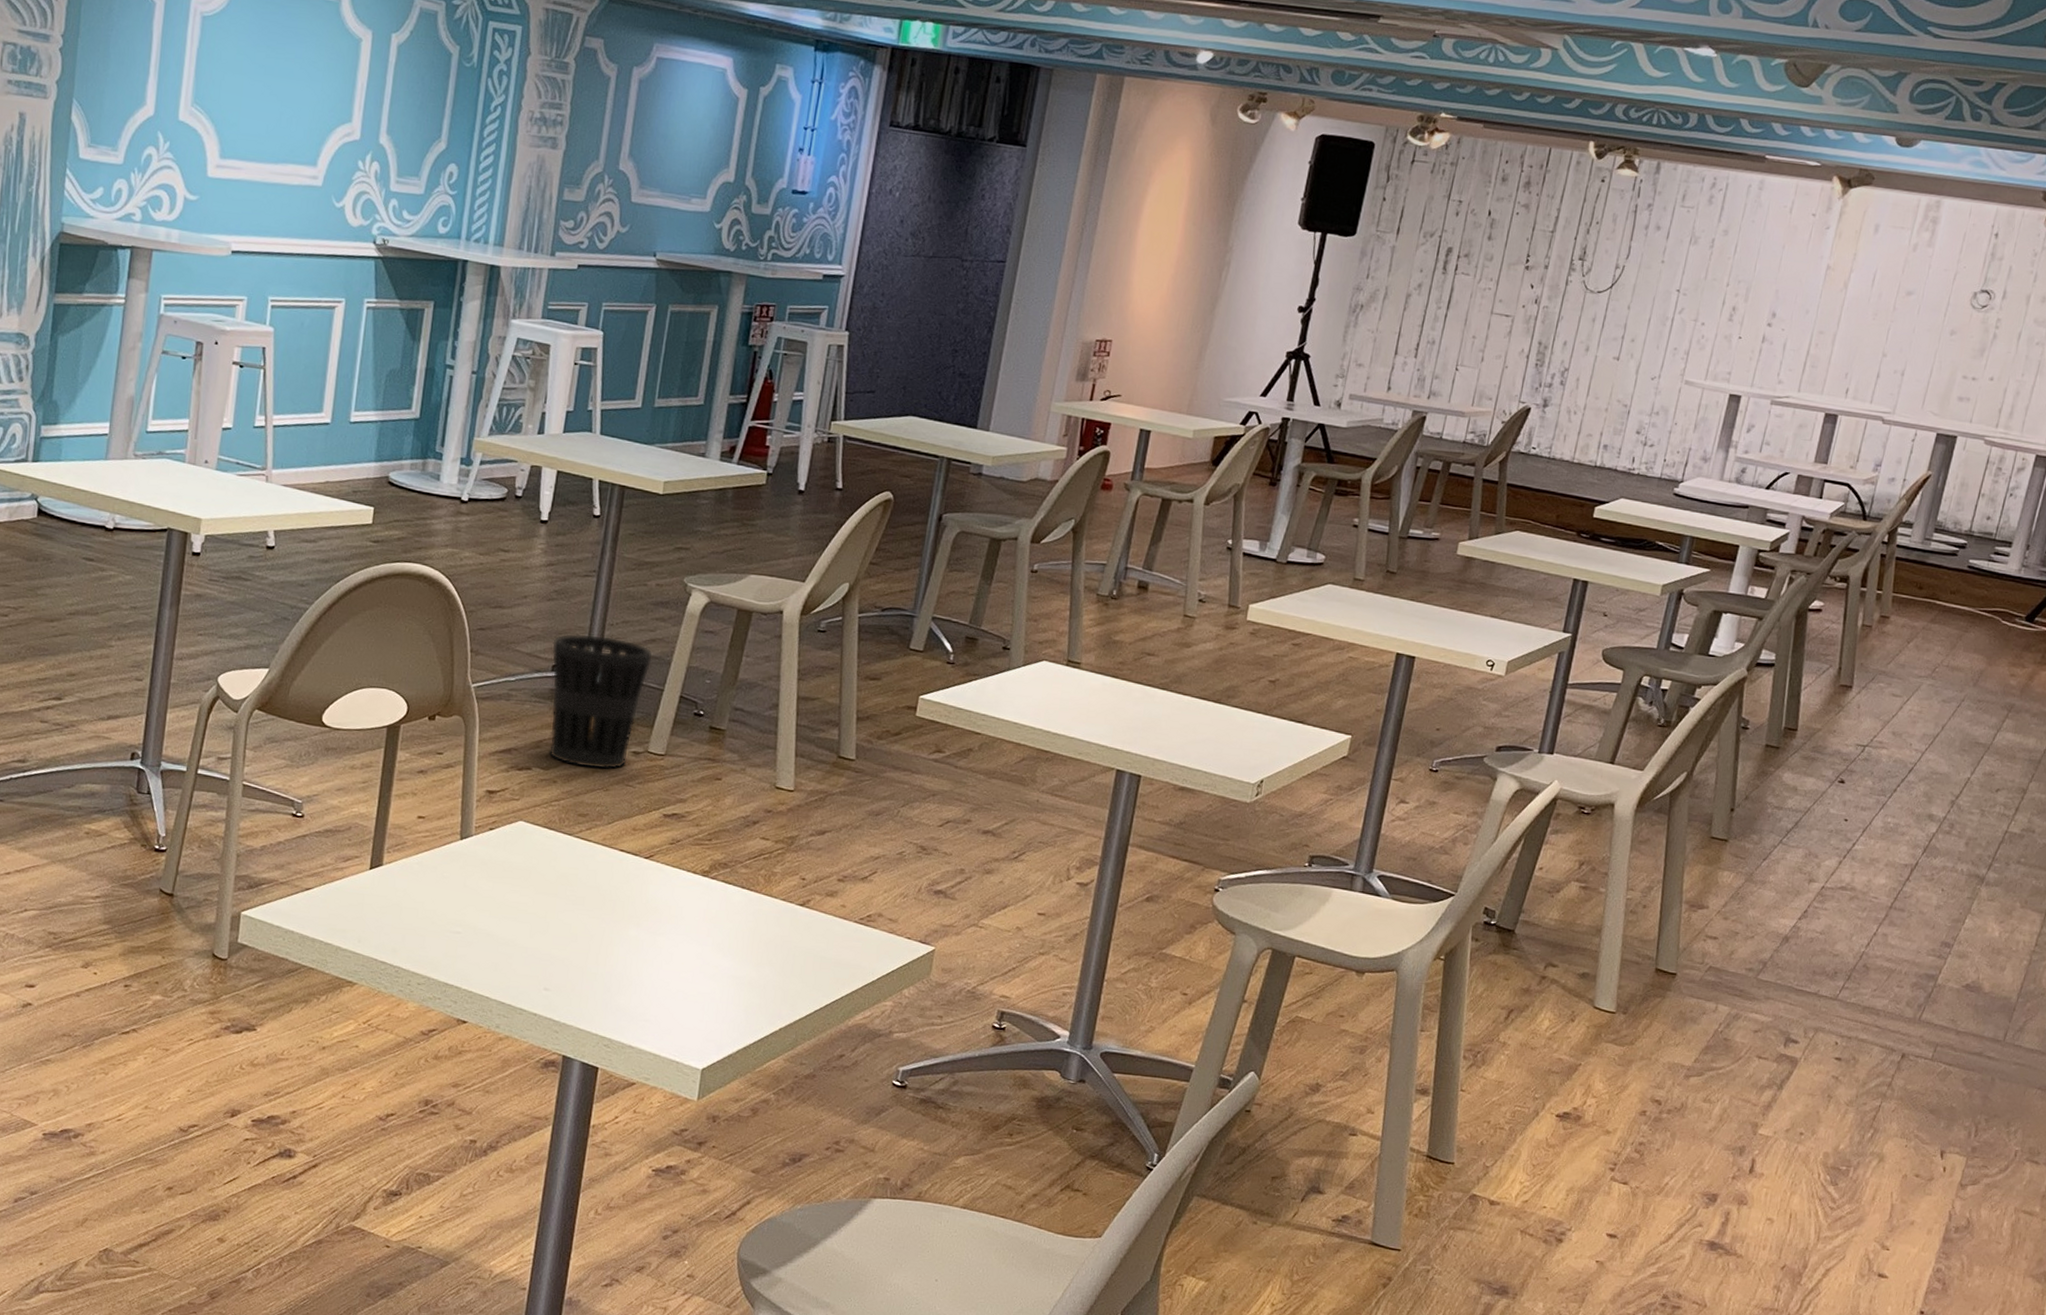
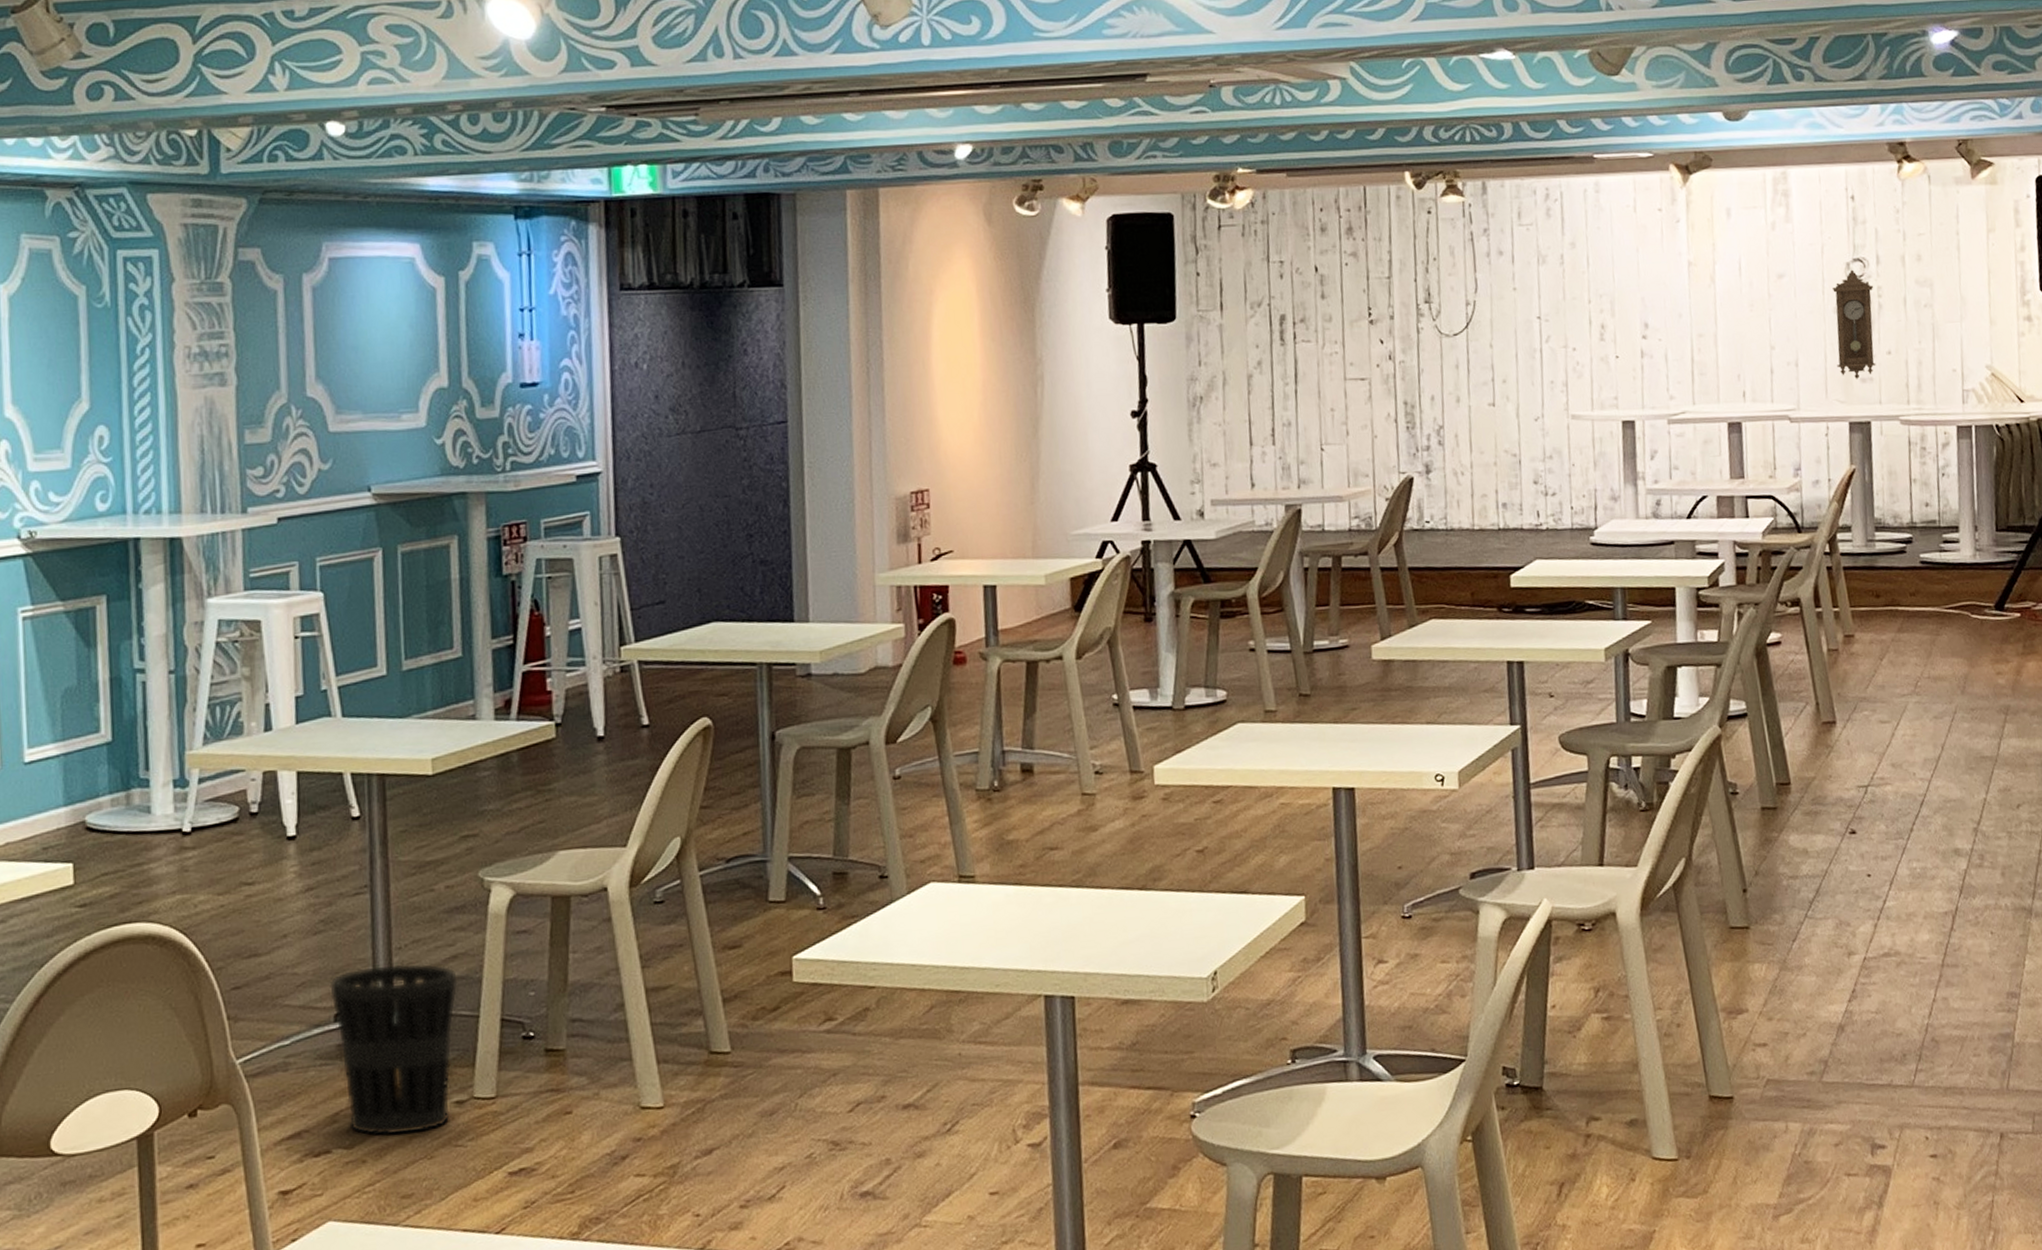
pendulum clock: none [1939,299,1994,397] -> present [1832,269,1876,379]

